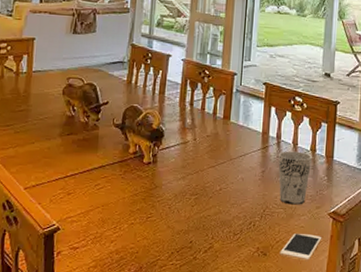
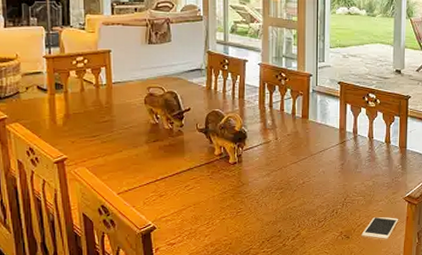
cup: present [278,151,312,205] -> none [356,144,387,192]

